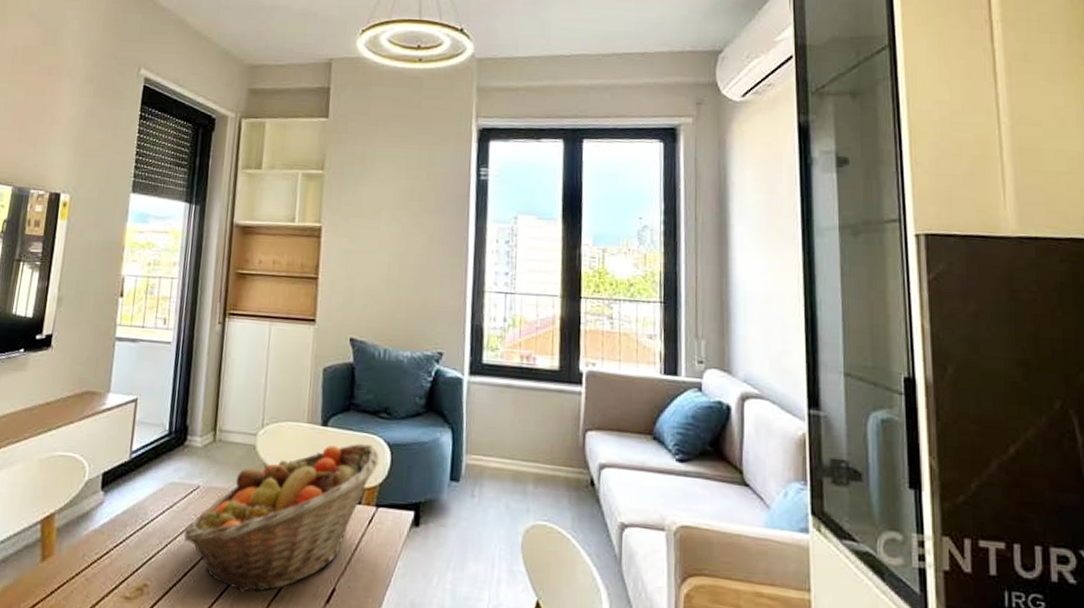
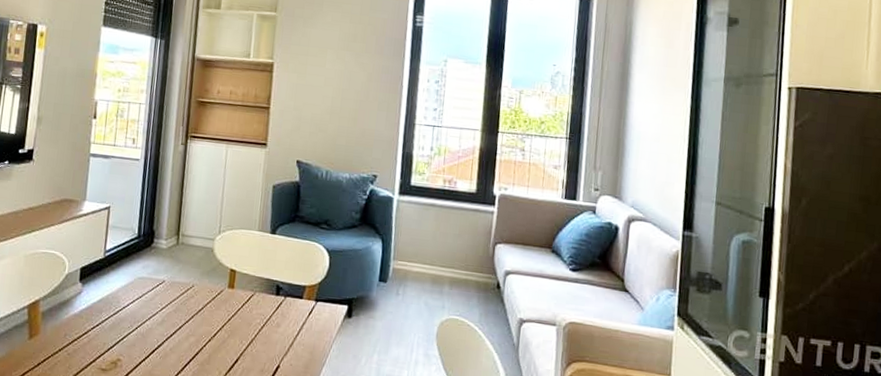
fruit basket: present [184,443,379,593] -> none [151,249,320,368]

